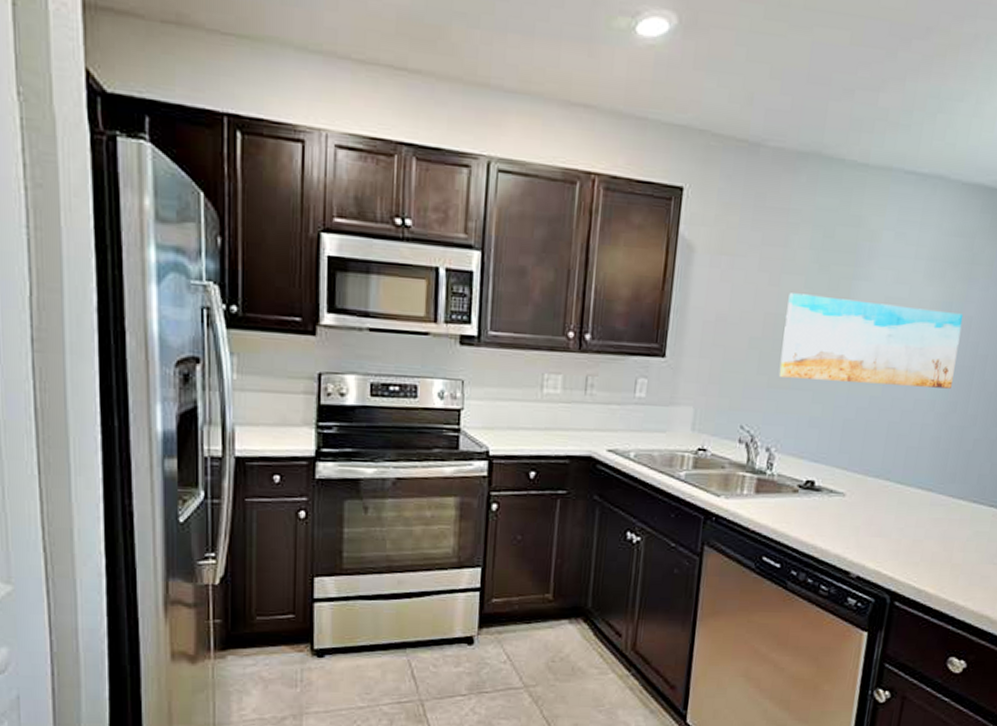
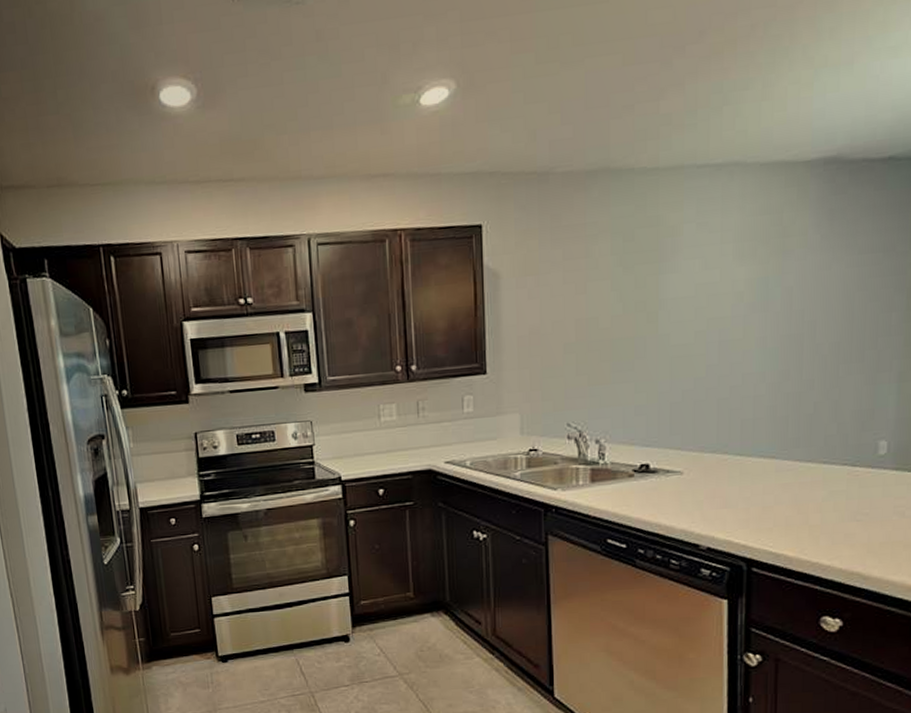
wall art: present [779,293,964,389] -> none [596,286,783,374]

